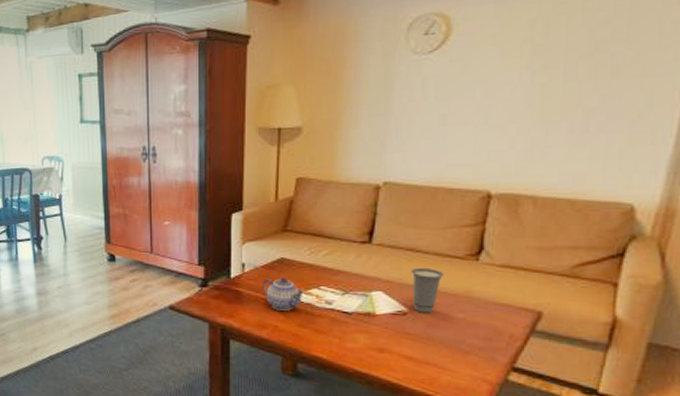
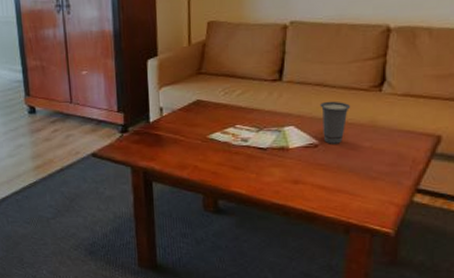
teapot: present [262,277,305,311] -> none [180,118,222,151]

